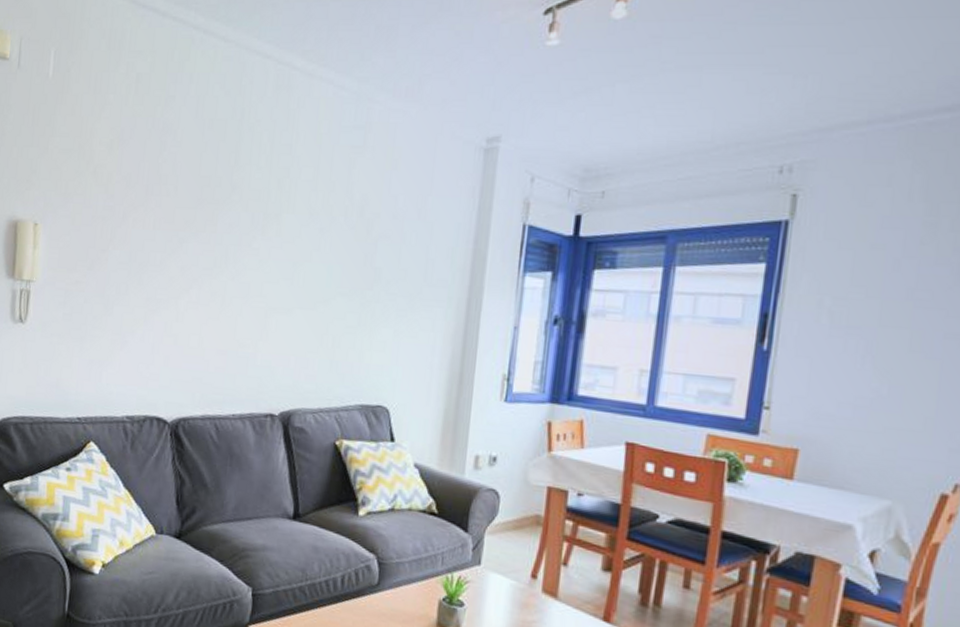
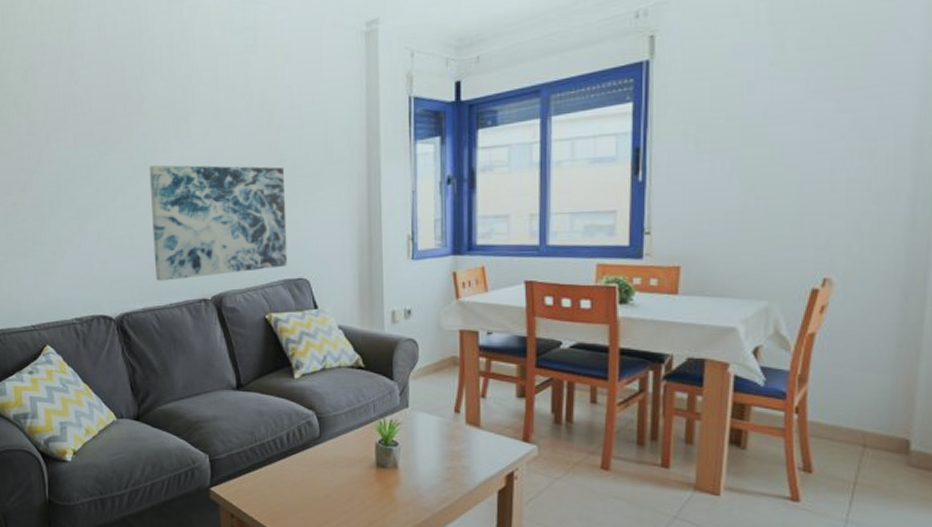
wall art: none [221,260,378,391] -> present [149,165,288,281]

